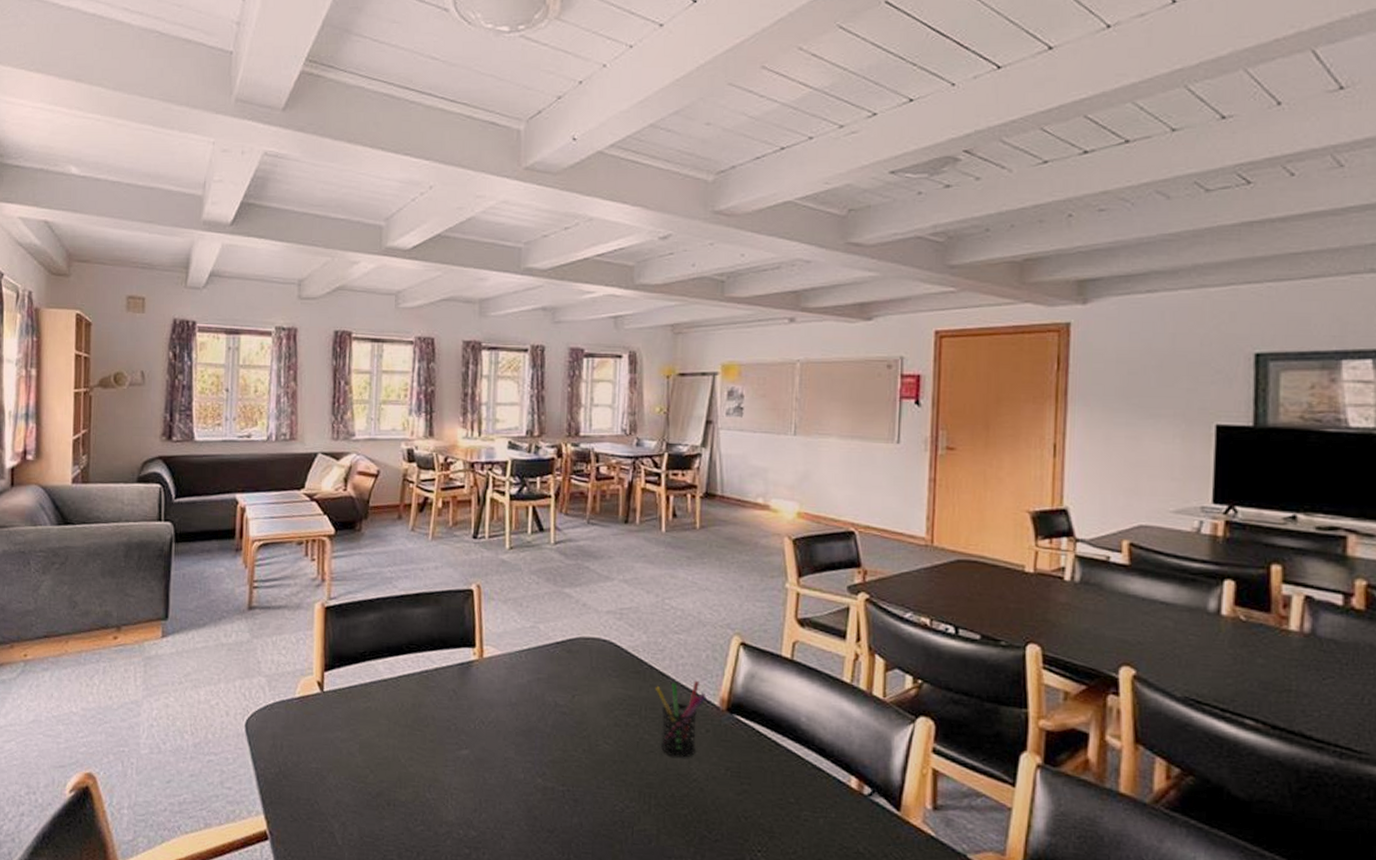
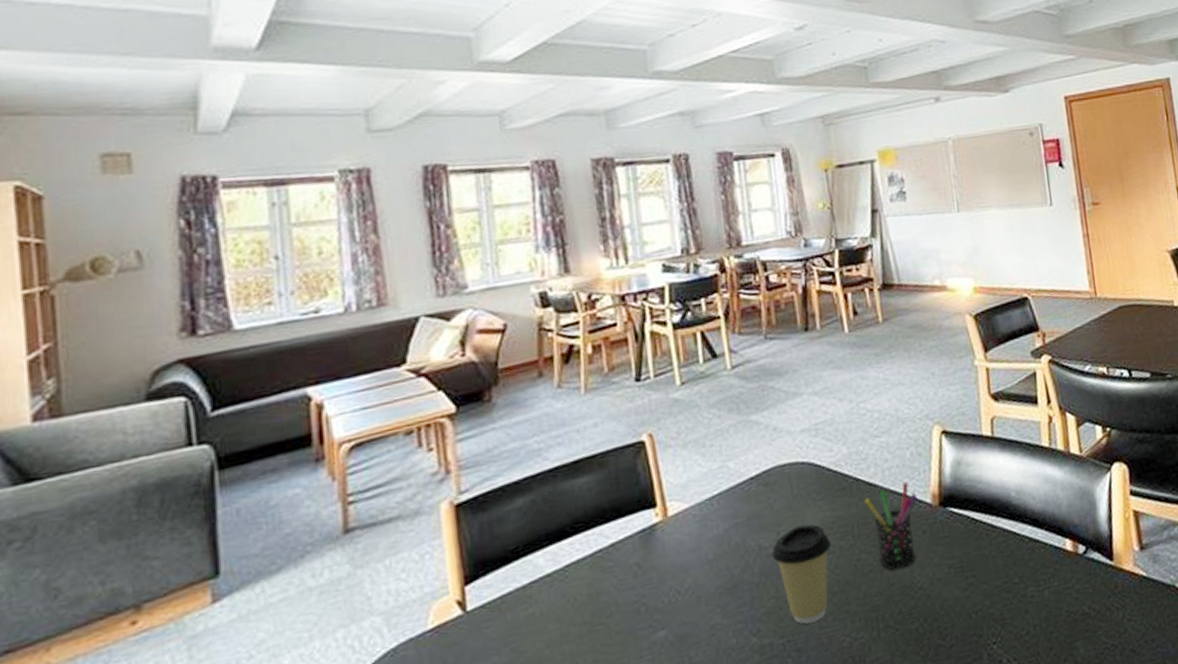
coffee cup: none [565,694,619,781] -> present [772,524,831,624]

